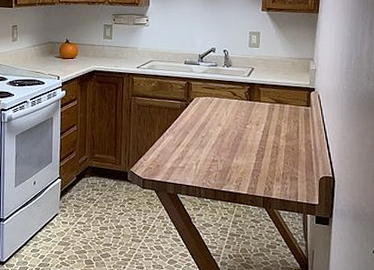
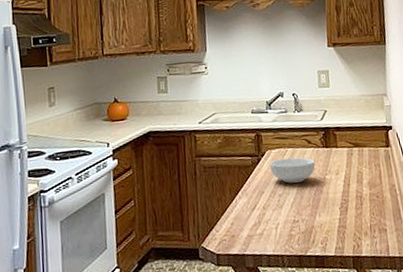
cereal bowl: none [196,106,238,128] -> present [269,157,316,184]

